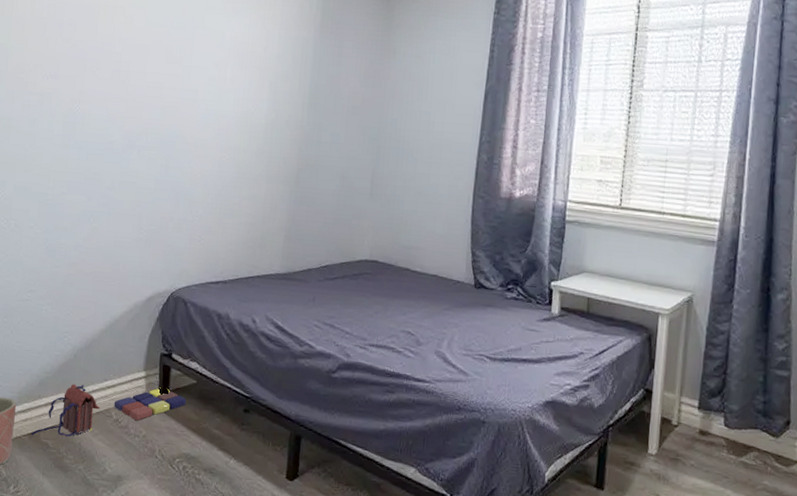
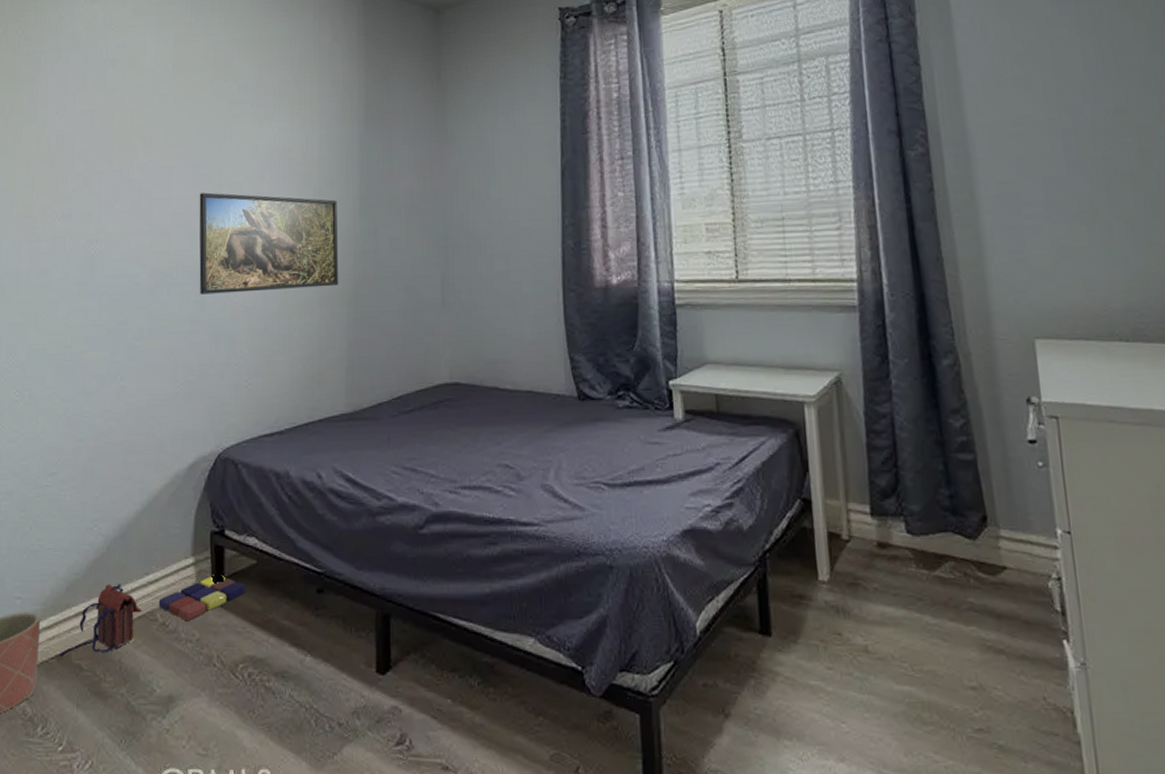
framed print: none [165,71,290,167] -> present [199,192,339,295]

